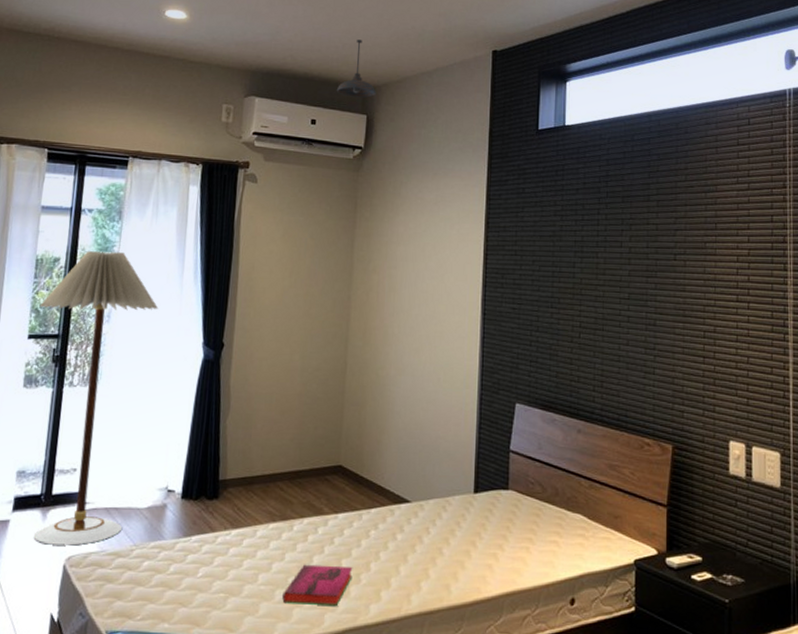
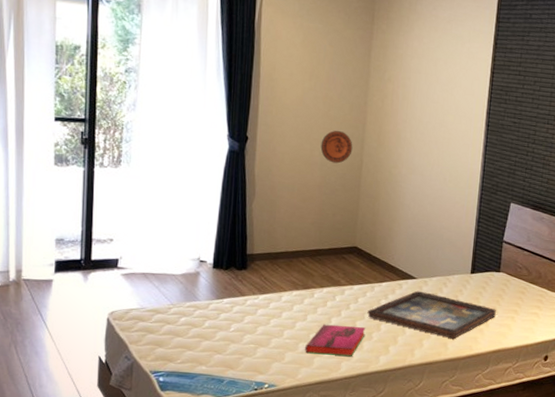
floor lamp: present [33,251,159,546] -> none [63,41,183,303]
decorative plate: none [301,331,336,368] -> present [320,131,353,164]
decorative tray: none [354,517,507,578] -> present [367,290,496,339]

